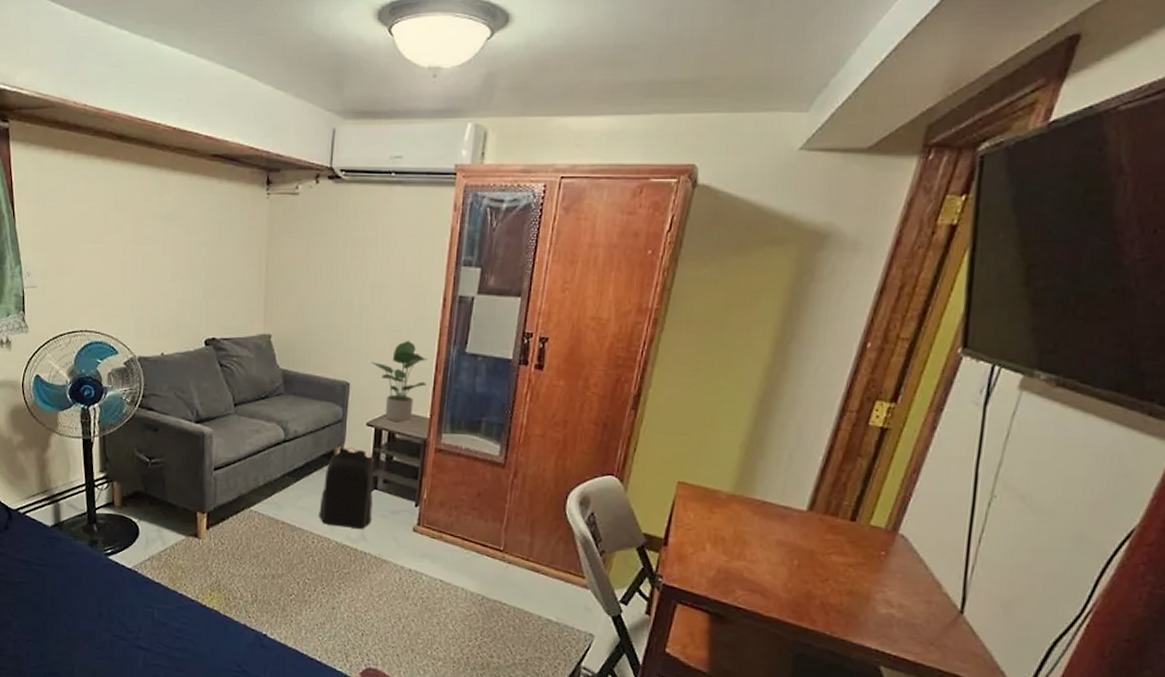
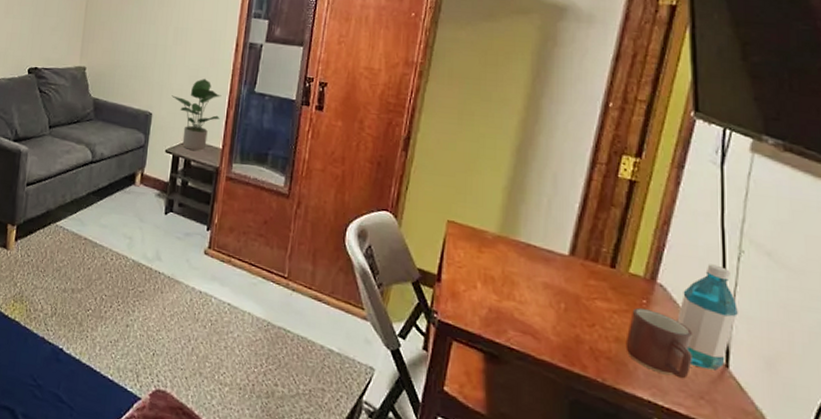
backpack: present [319,447,374,529] -> none [118,171,171,249]
mug: none [858,559,931,627] -> present [625,307,693,379]
water bottle: none [915,511,981,617] -> present [677,264,738,371]

